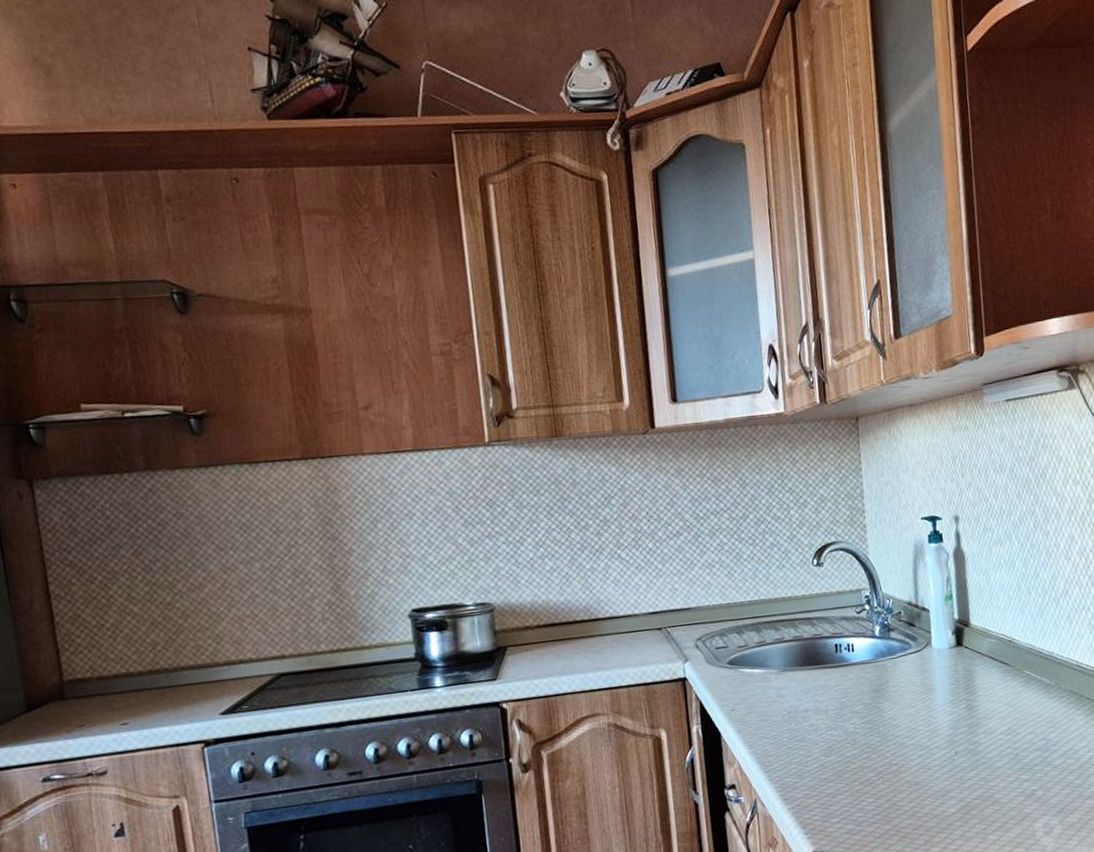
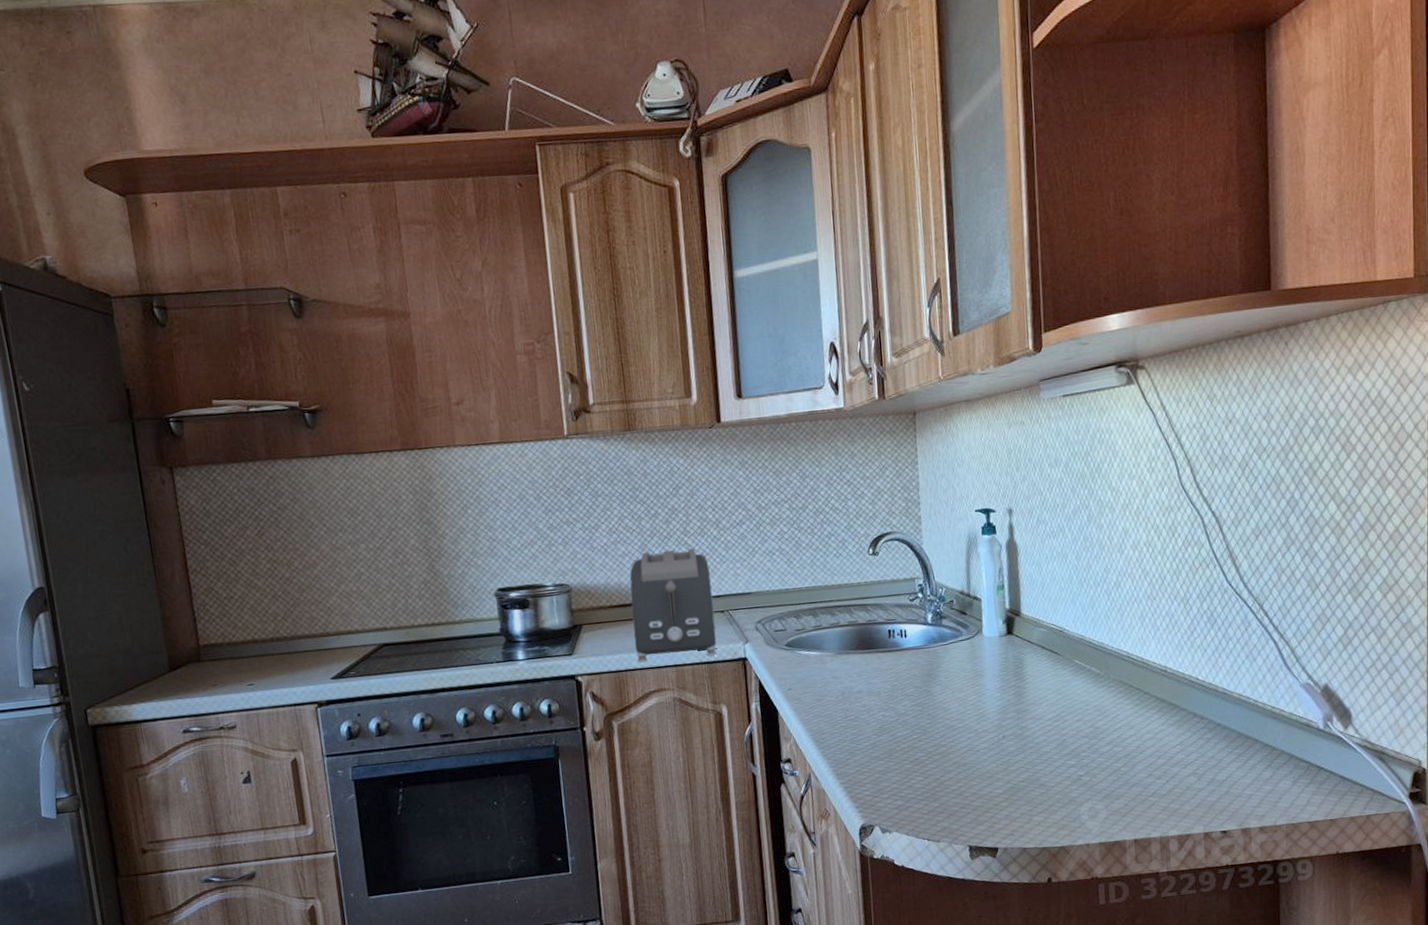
toaster: none [558,562,654,686] -> present [629,548,717,663]

